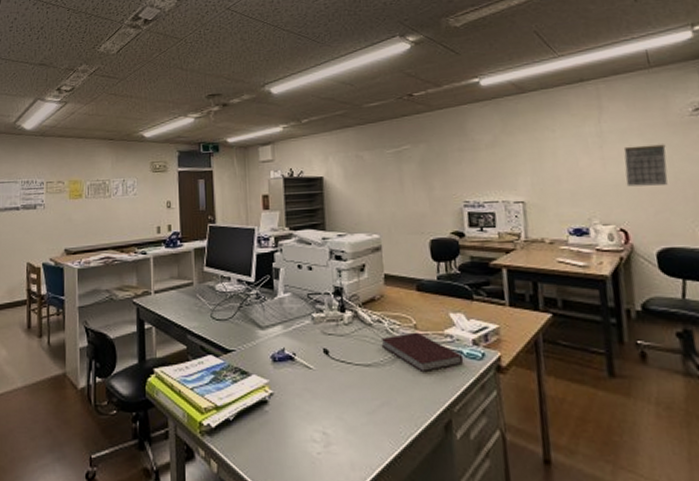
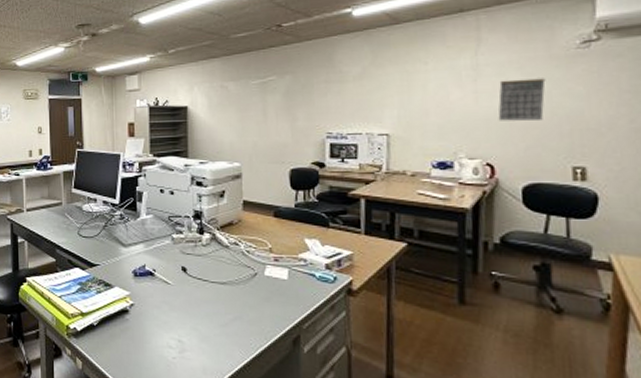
notebook: present [380,332,464,373] -> none [236,255,316,292]

